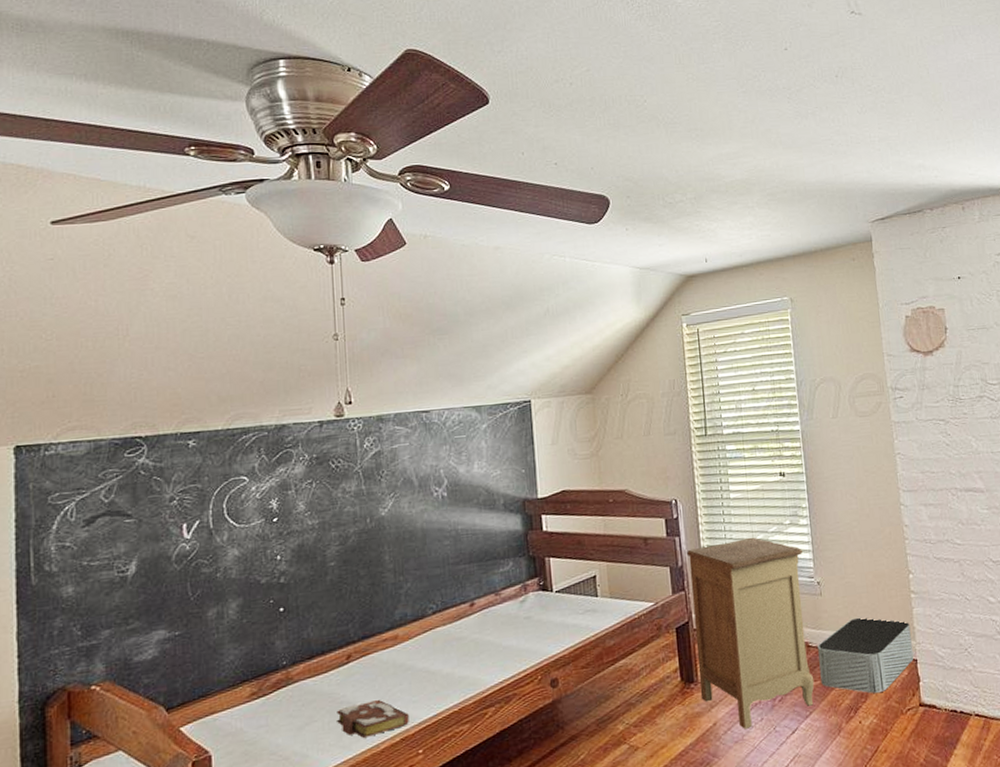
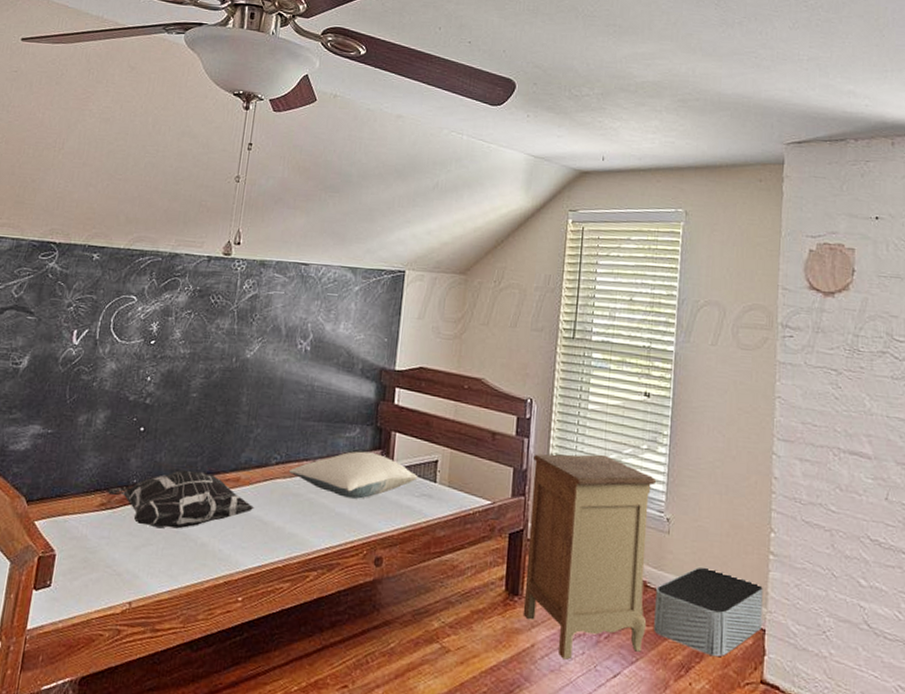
decorative pillow: none [254,638,419,705] -> present [106,470,255,529]
book: present [337,700,409,738] -> none [170,537,236,573]
pillow: none [447,581,580,631] -> present [288,451,418,499]

